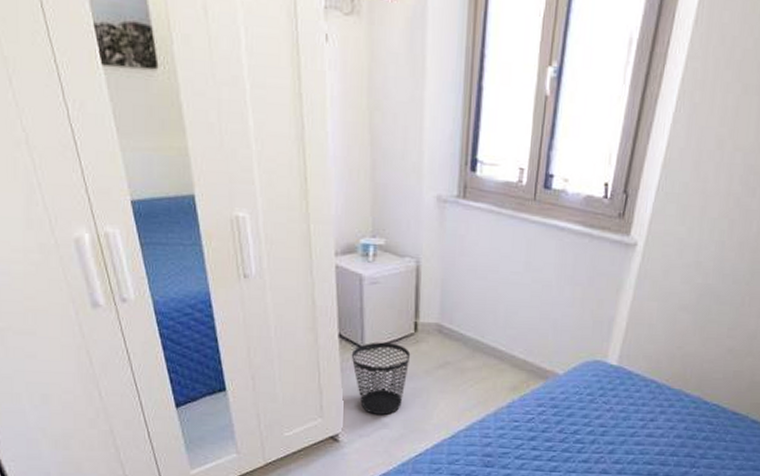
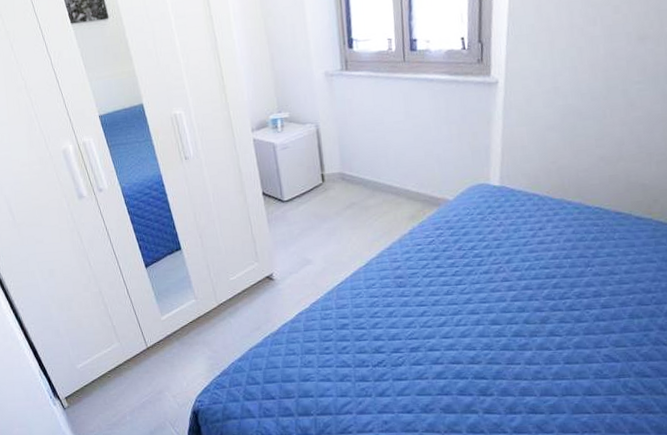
wastebasket: present [351,342,411,415] -> none [274,193,322,254]

